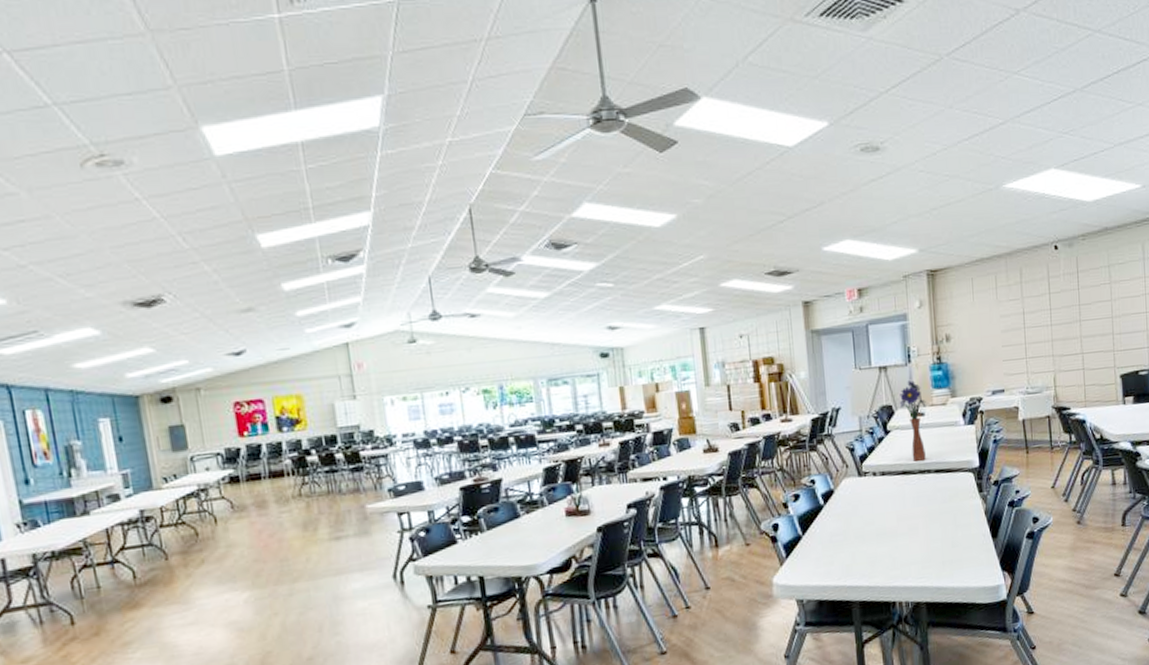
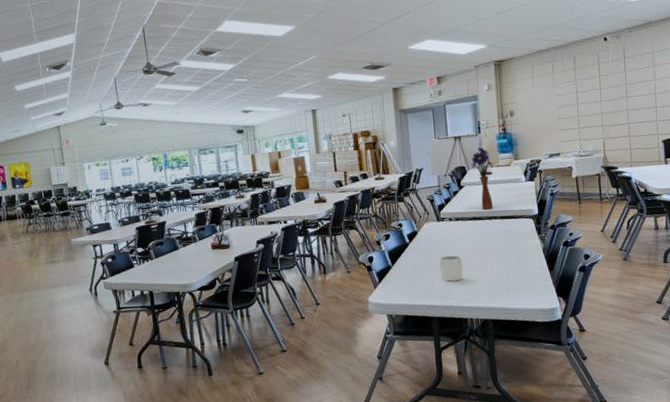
mug: none [861,520,891,555] -> present [440,255,464,282]

